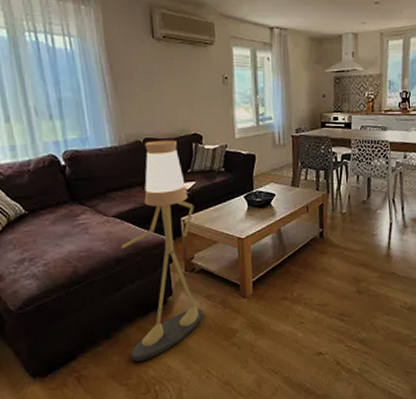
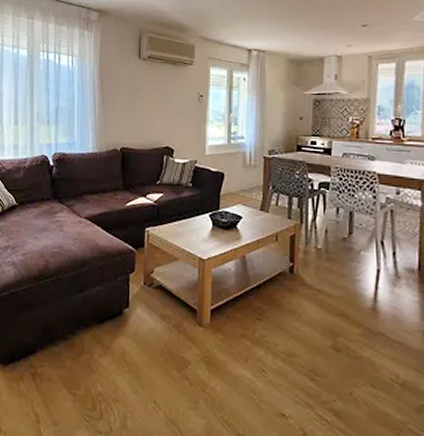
floor lamp: present [121,139,204,362] -> none [82,150,159,373]

